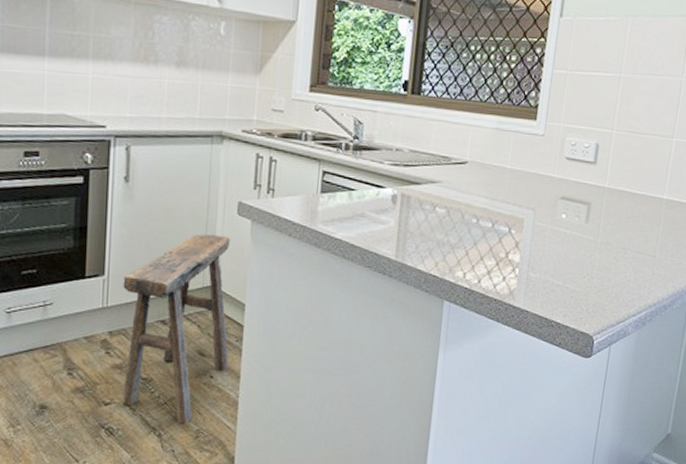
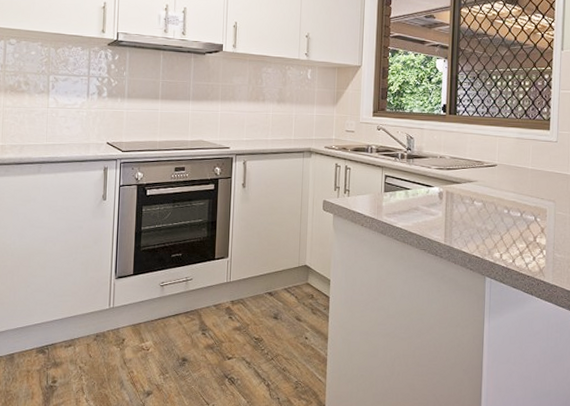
stool: present [123,234,231,424] -> none [241,225,319,376]

